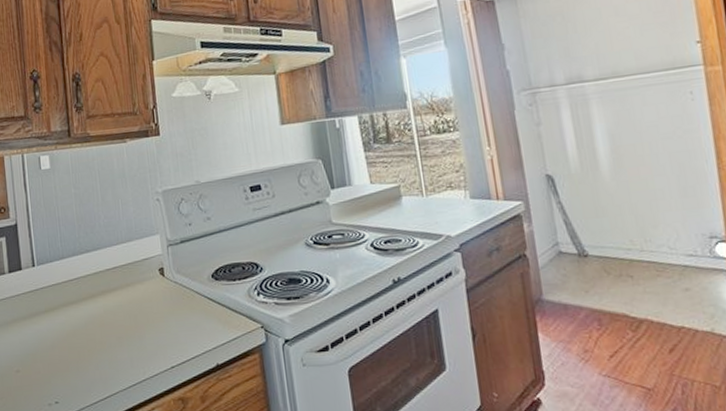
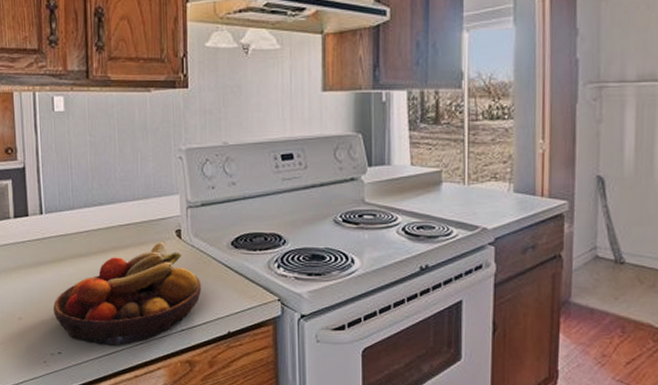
fruit bowl: none [48,281,188,390] -> present [52,242,202,346]

